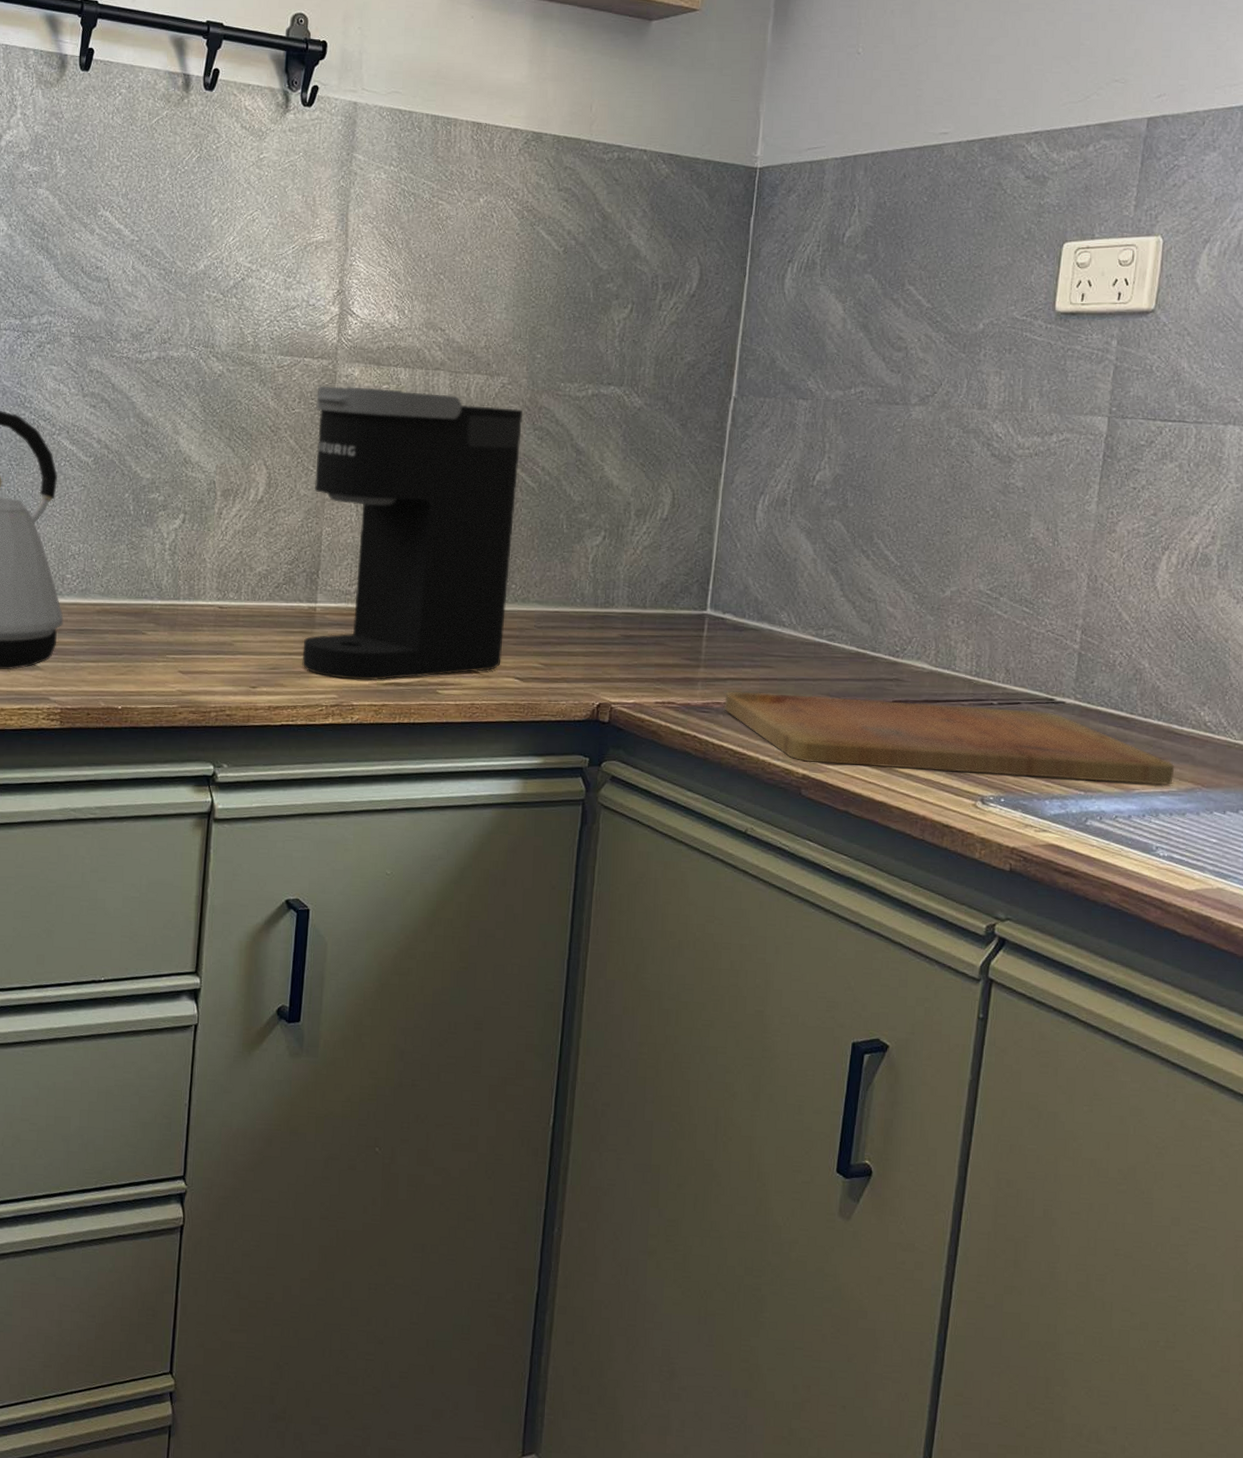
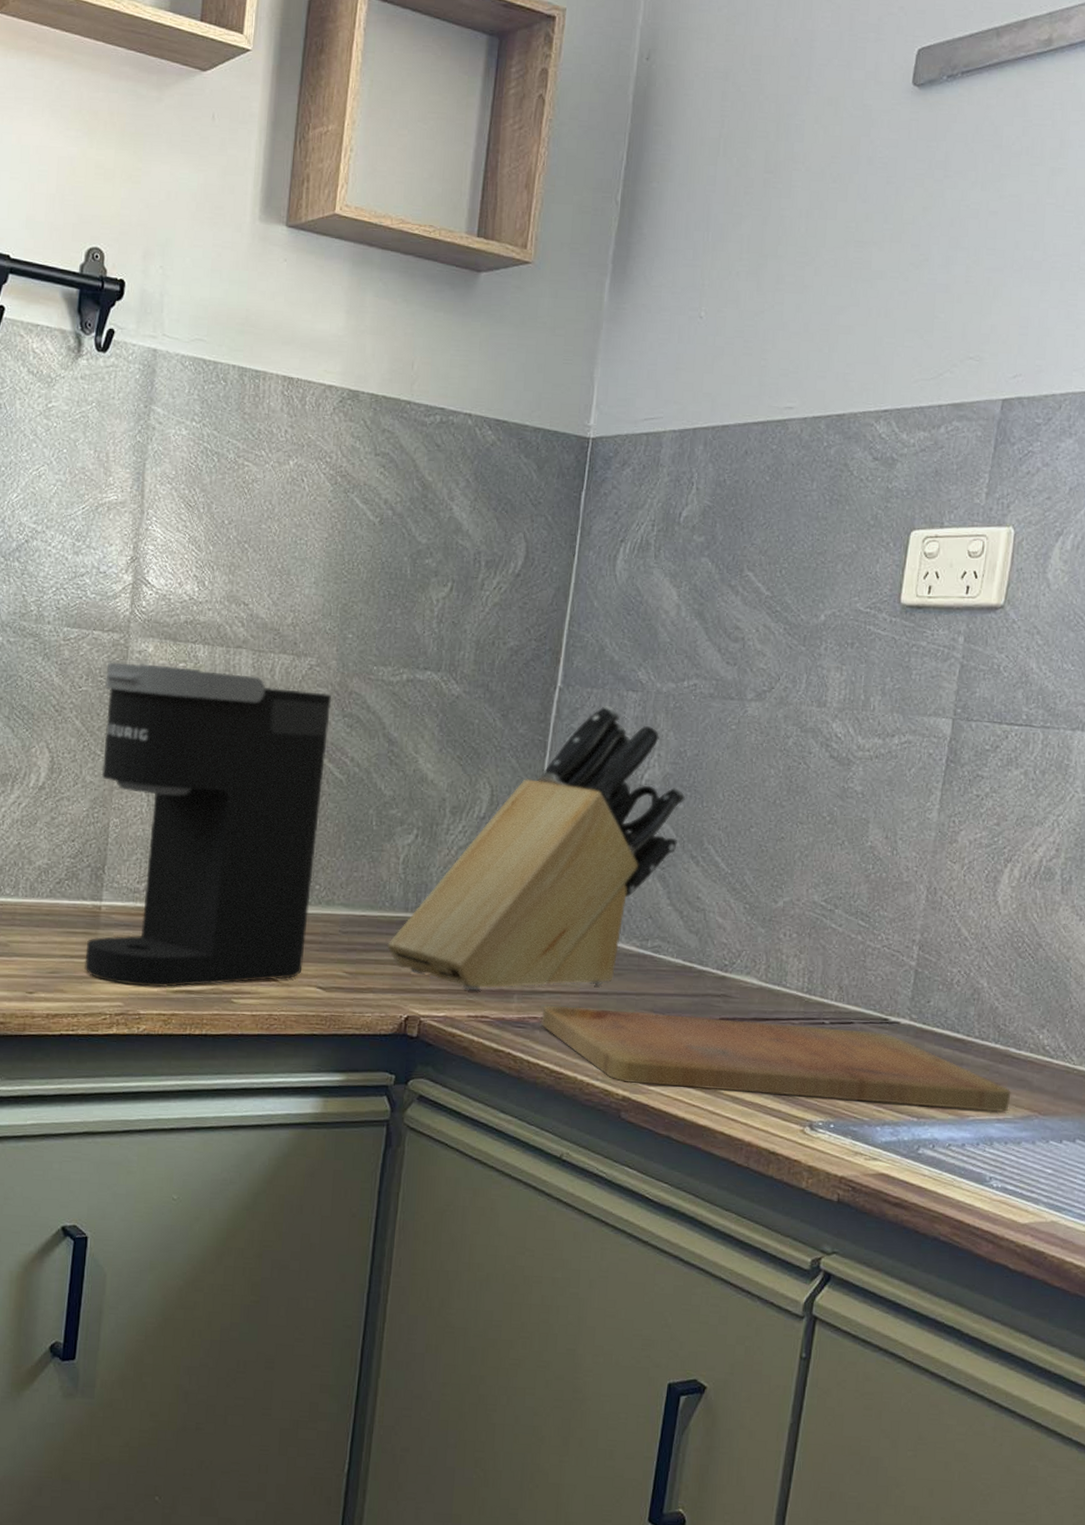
knife block: none [579,413,856,679] -> present [387,705,686,991]

